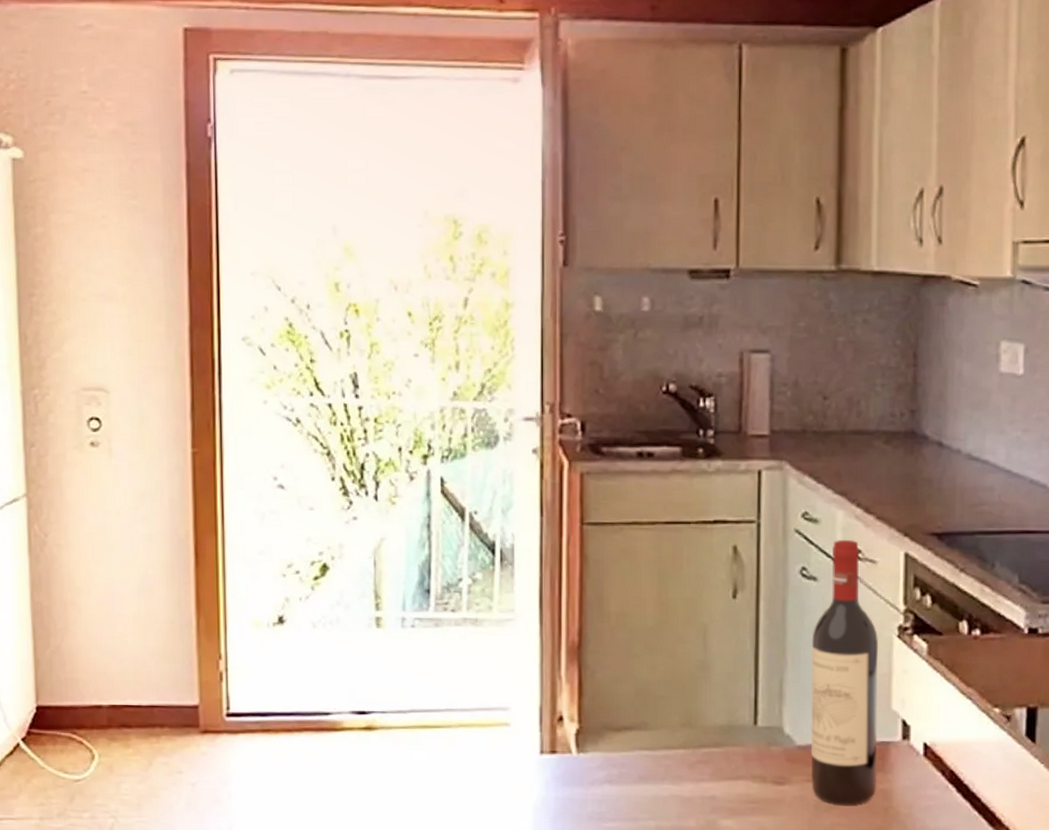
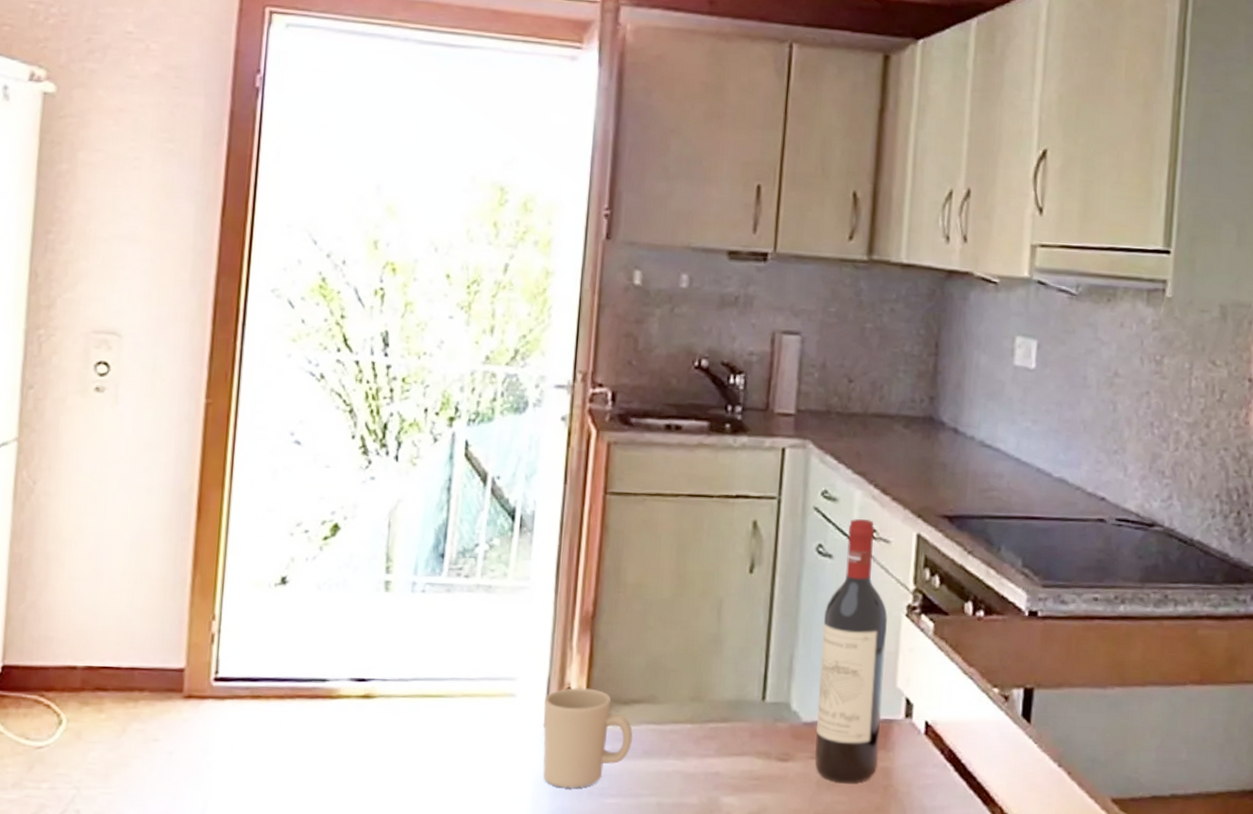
mug: none [538,716,627,814] -> present [542,688,633,789]

